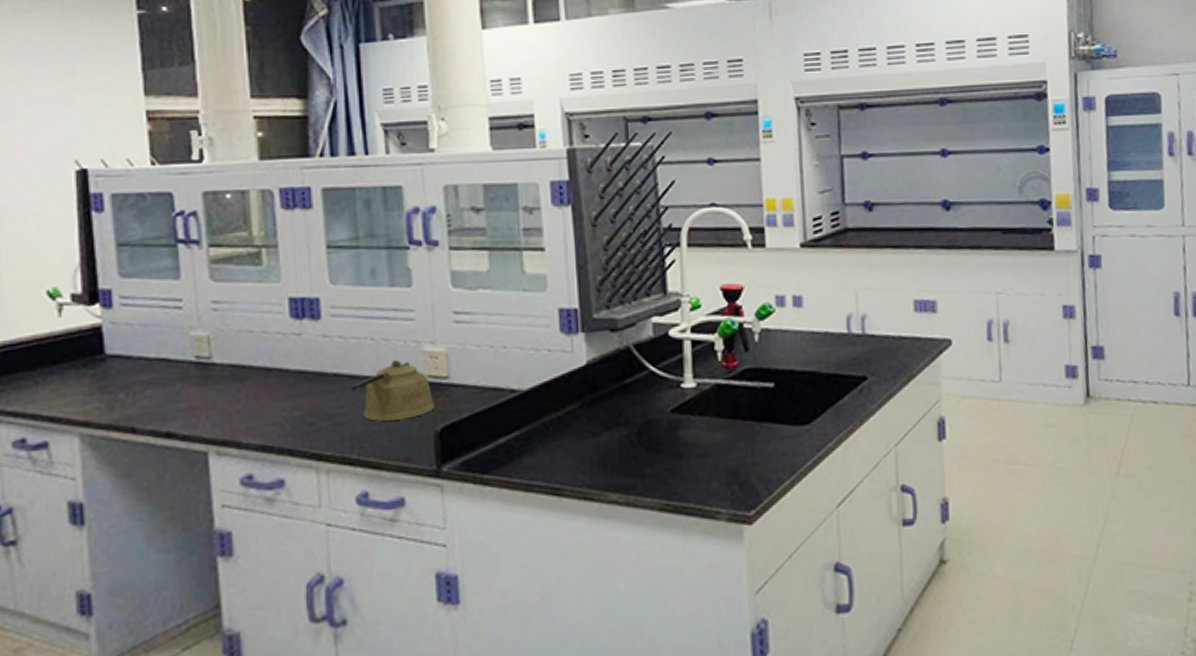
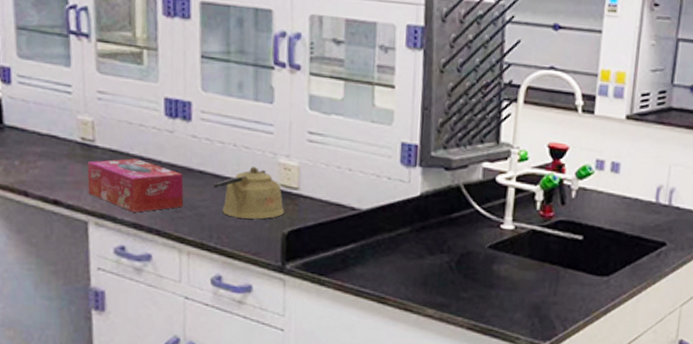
tissue box: none [203,371,319,433] -> present [87,158,184,213]

